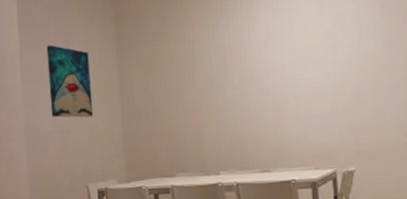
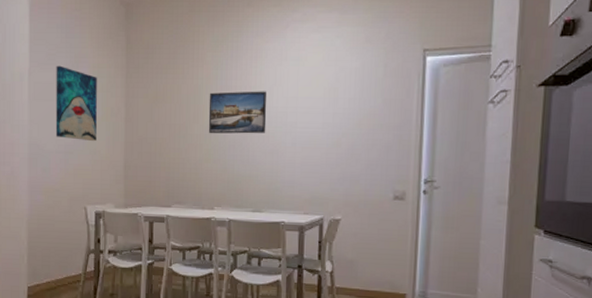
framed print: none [203,46,266,97] -> present [208,91,267,134]

